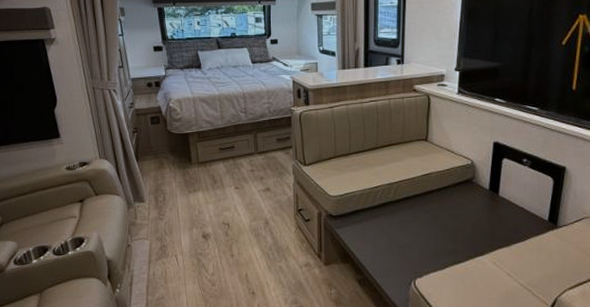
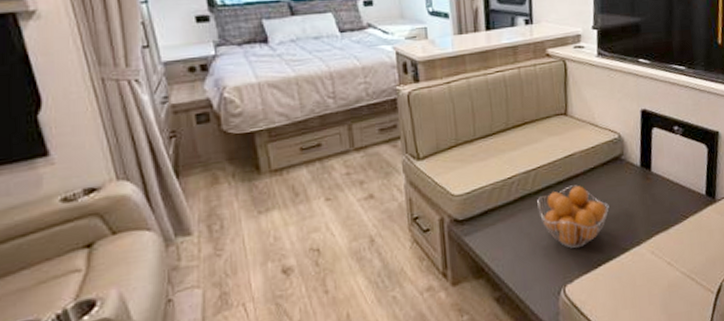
fruit basket: none [397,199,458,251] -> present [537,185,609,249]

